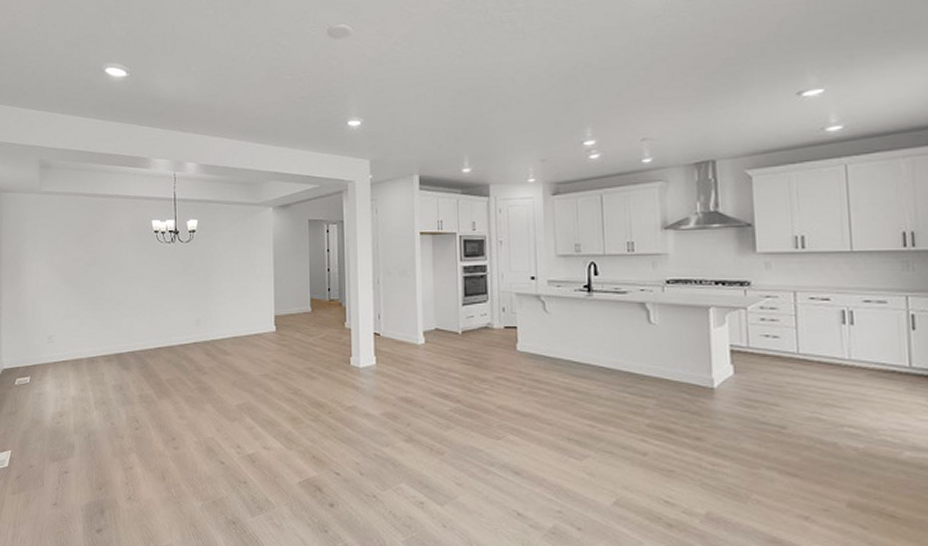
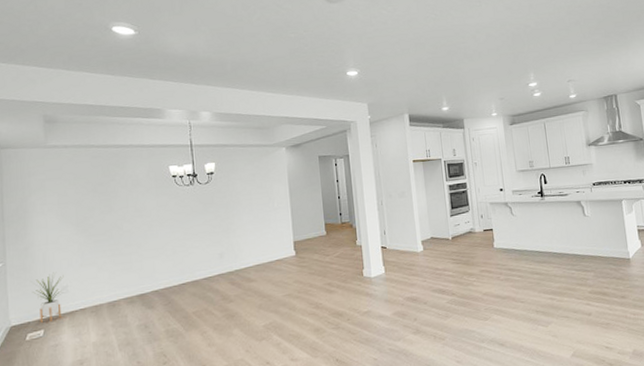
house plant: none [23,320,50,369] -> present [33,272,64,323]

